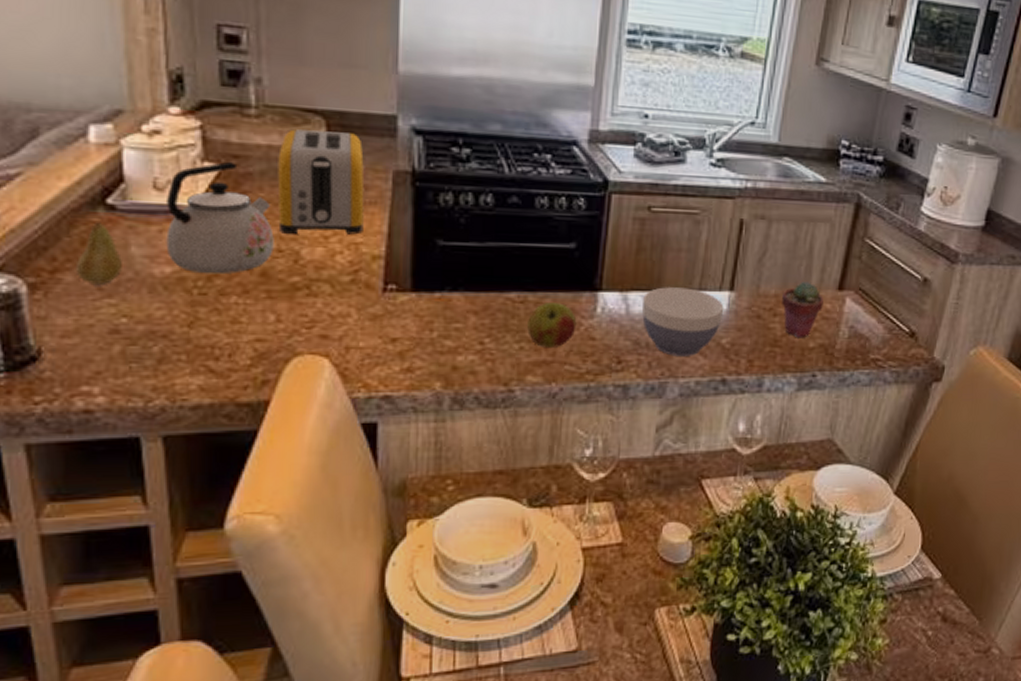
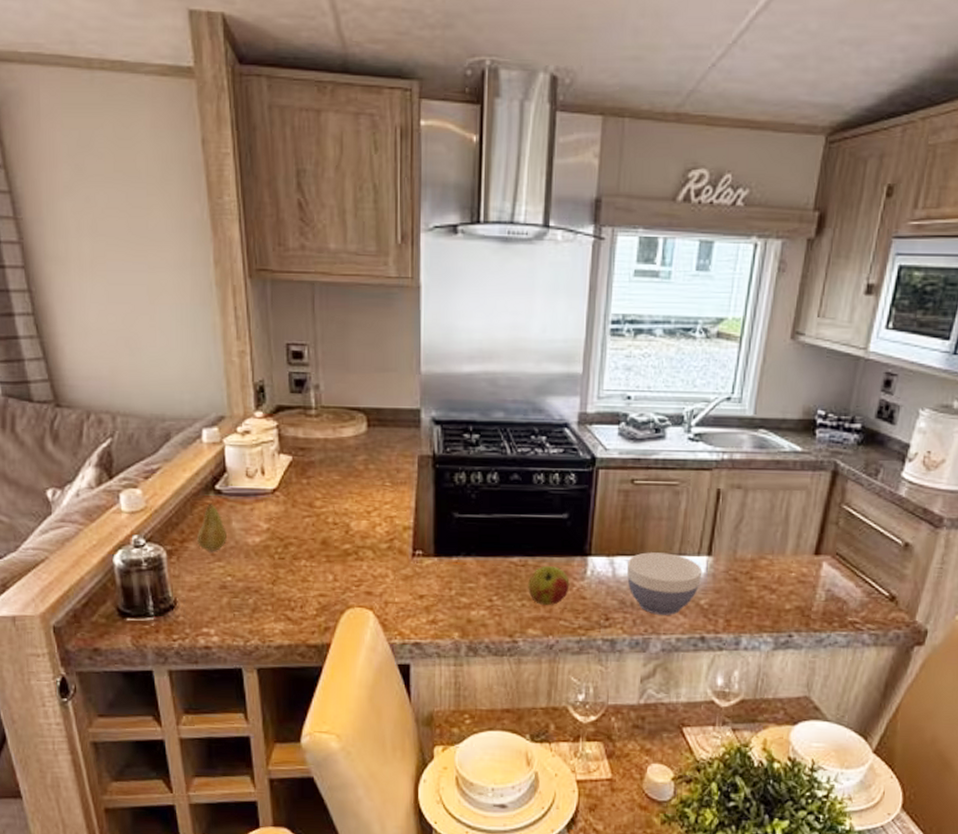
kettle: present [166,161,274,275] -> none [255,453,331,543]
toaster: present [277,129,364,235] -> none [332,425,397,511]
potted succulent: present [782,282,824,338] -> none [758,547,800,600]

